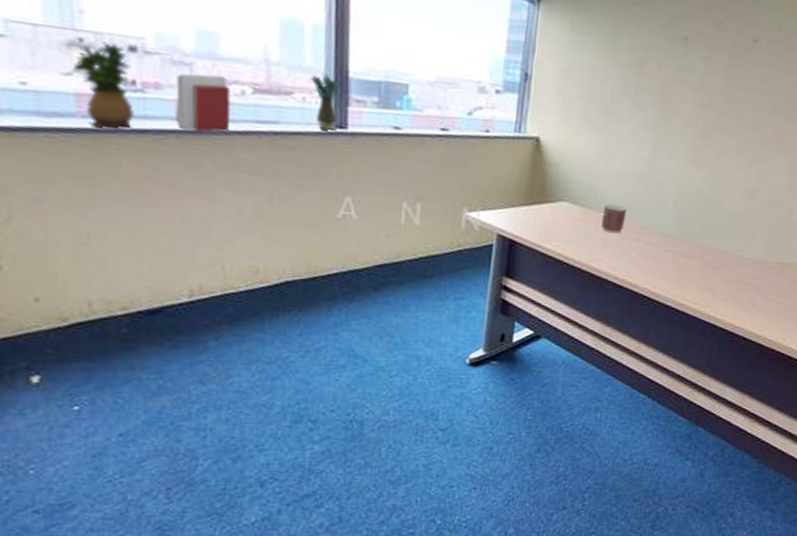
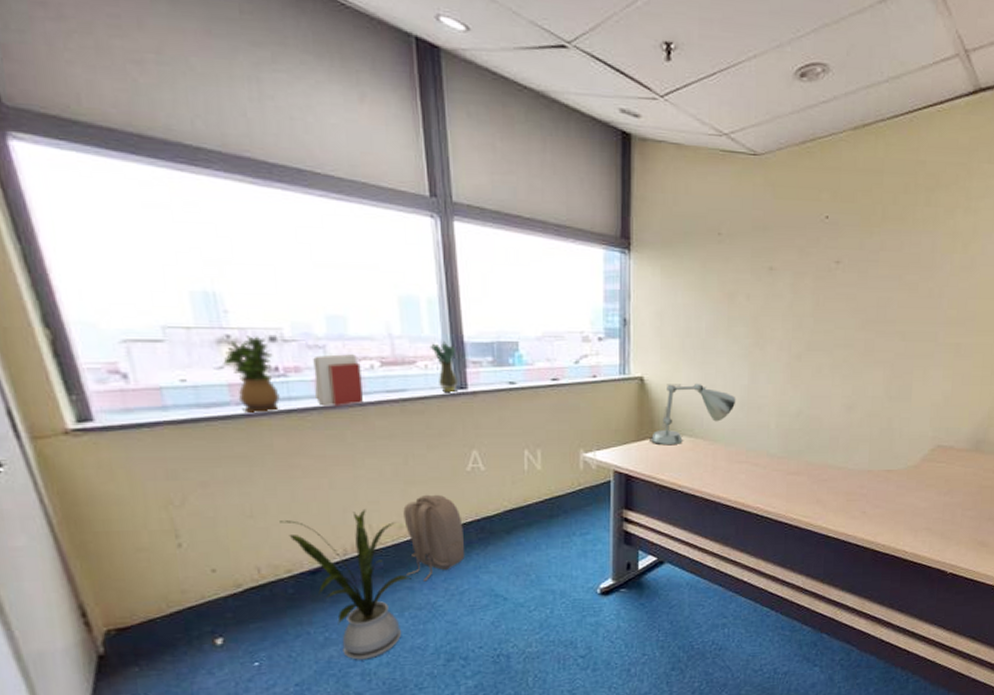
house plant: none [119,247,263,414] -> present [279,508,411,660]
backpack: none [258,238,327,334] -> present [403,494,464,582]
desk lamp: none [538,148,635,214] -> present [648,383,736,446]
mug: present [601,204,628,234] -> none [710,431,733,459]

